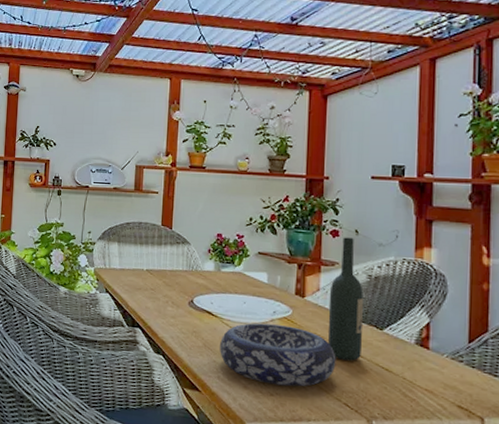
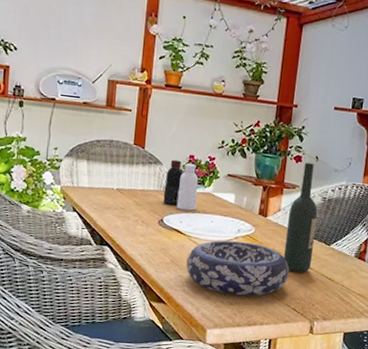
bottle: none [192,239,228,291] -> present [163,159,199,211]

